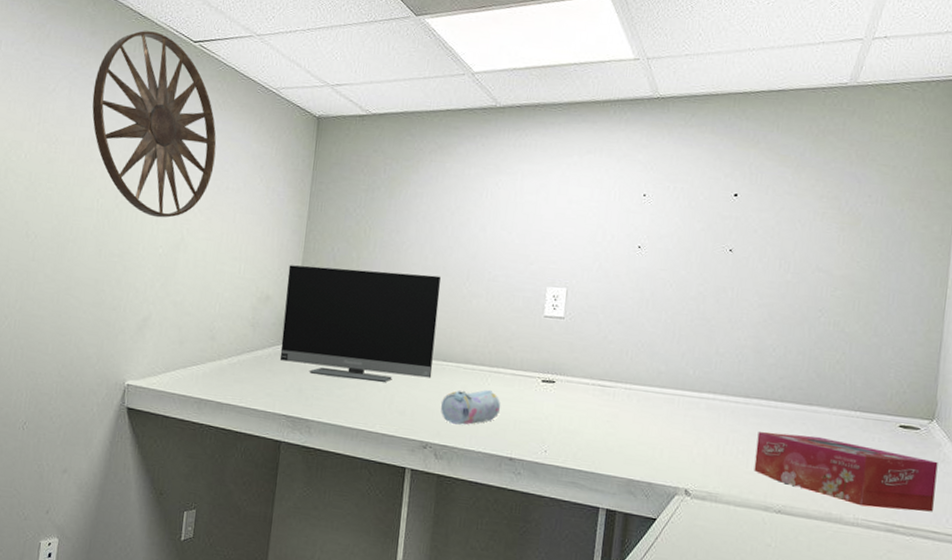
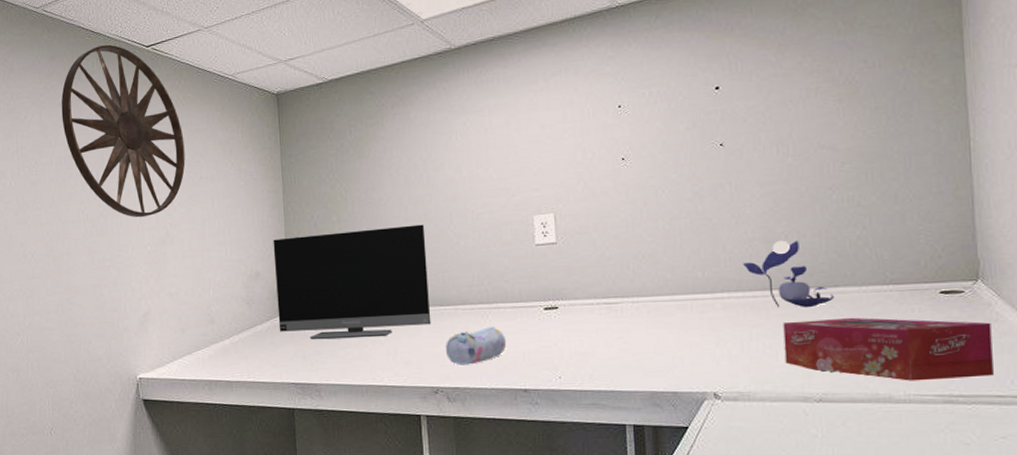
plant: none [732,352,808,421] -> present [743,240,835,307]

